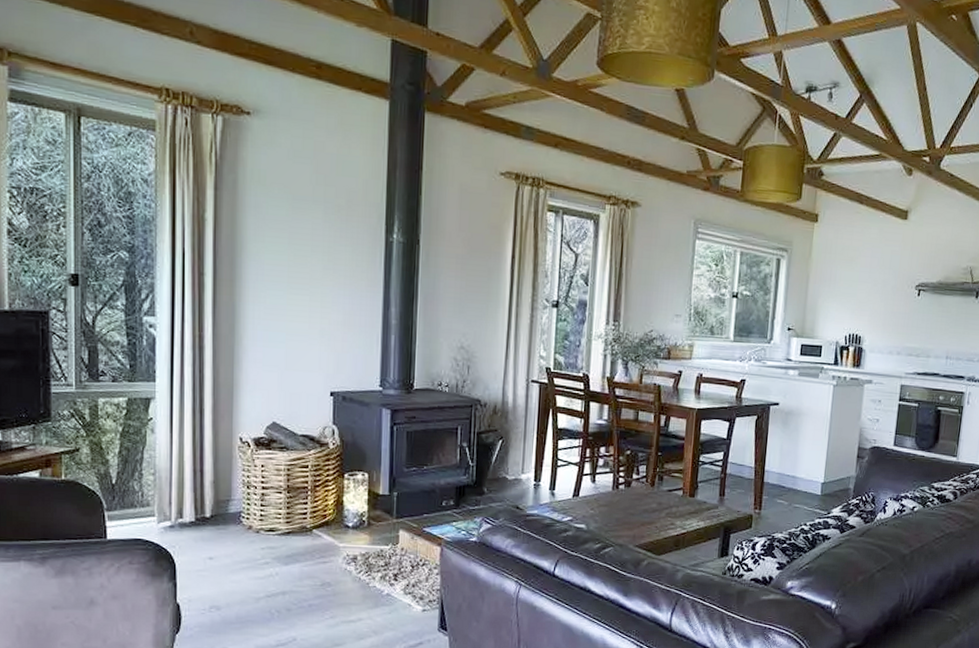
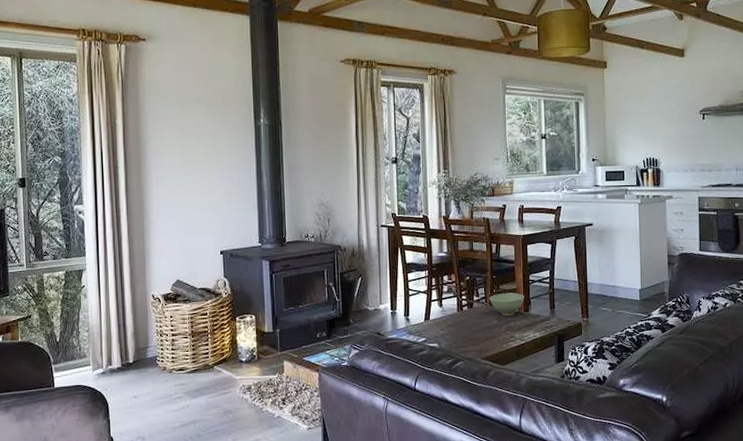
bowl: none [651,473,691,500] -> present [490,292,524,316]

